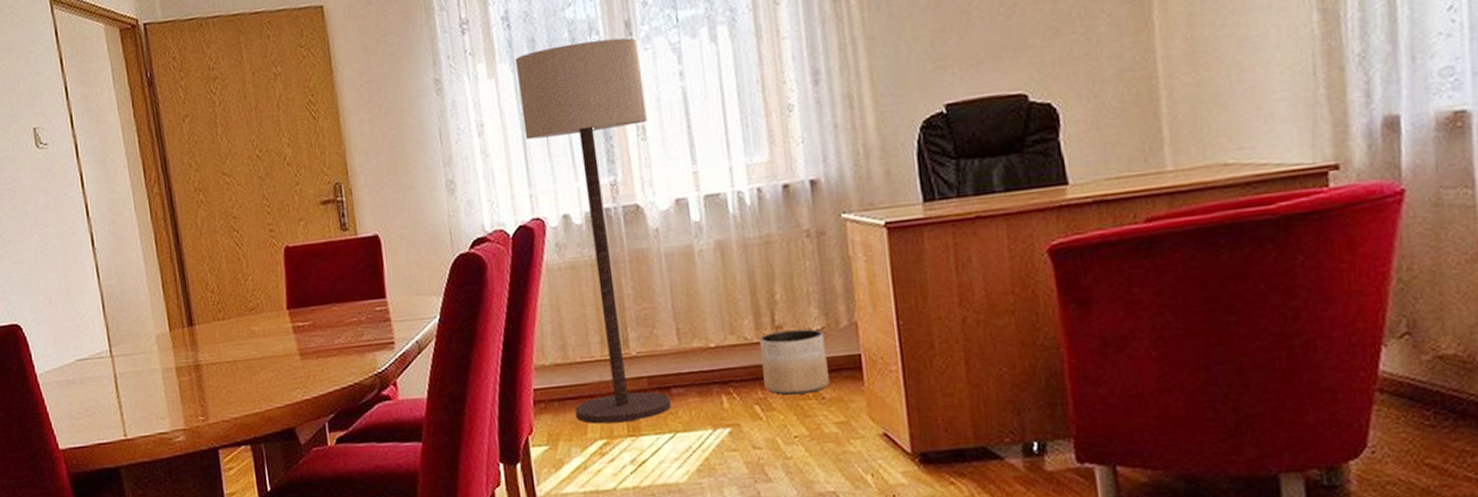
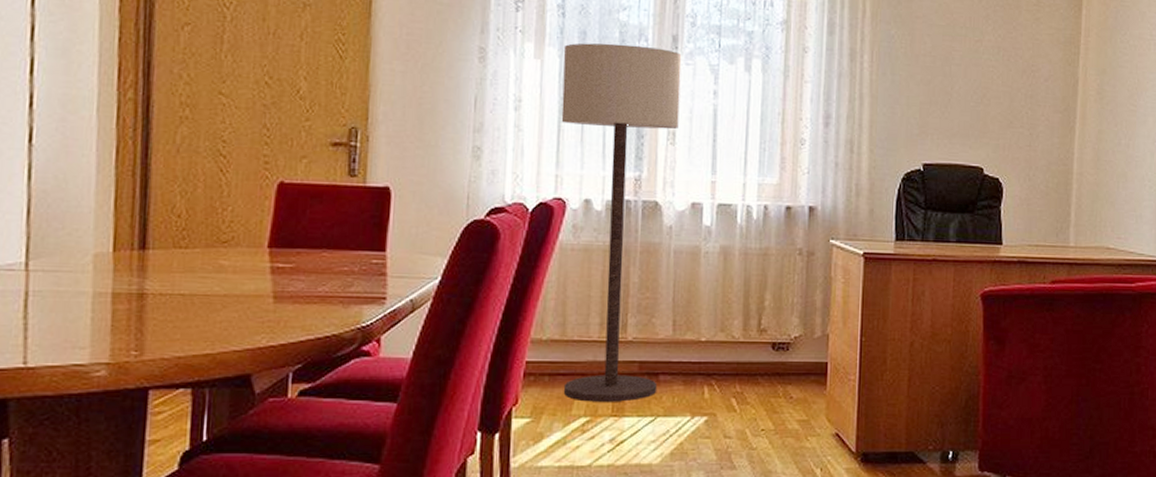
planter: present [759,329,829,395] -> none [743,333,800,392]

